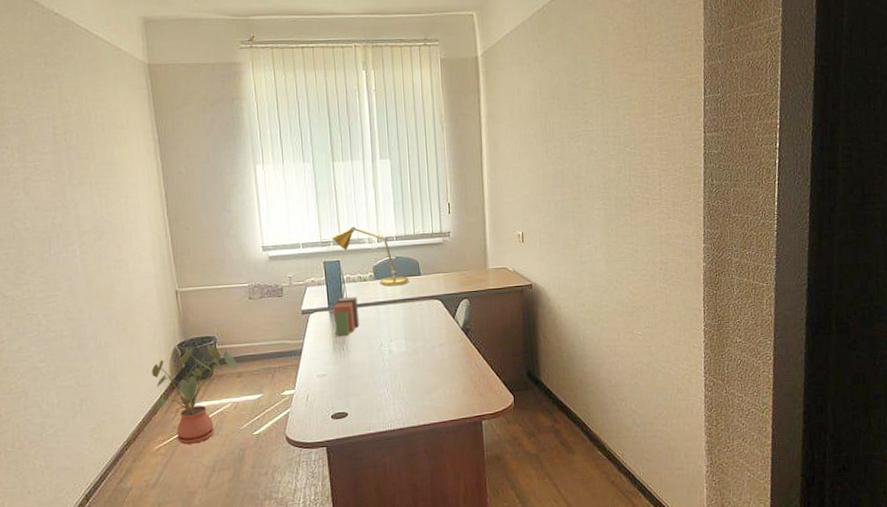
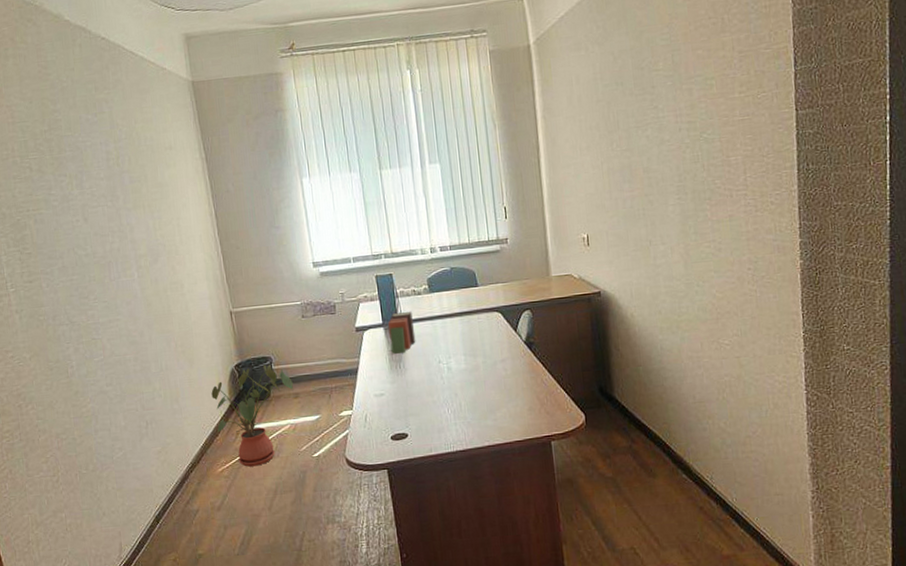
desk lamp: present [331,226,409,286] -> none [382,237,466,299]

